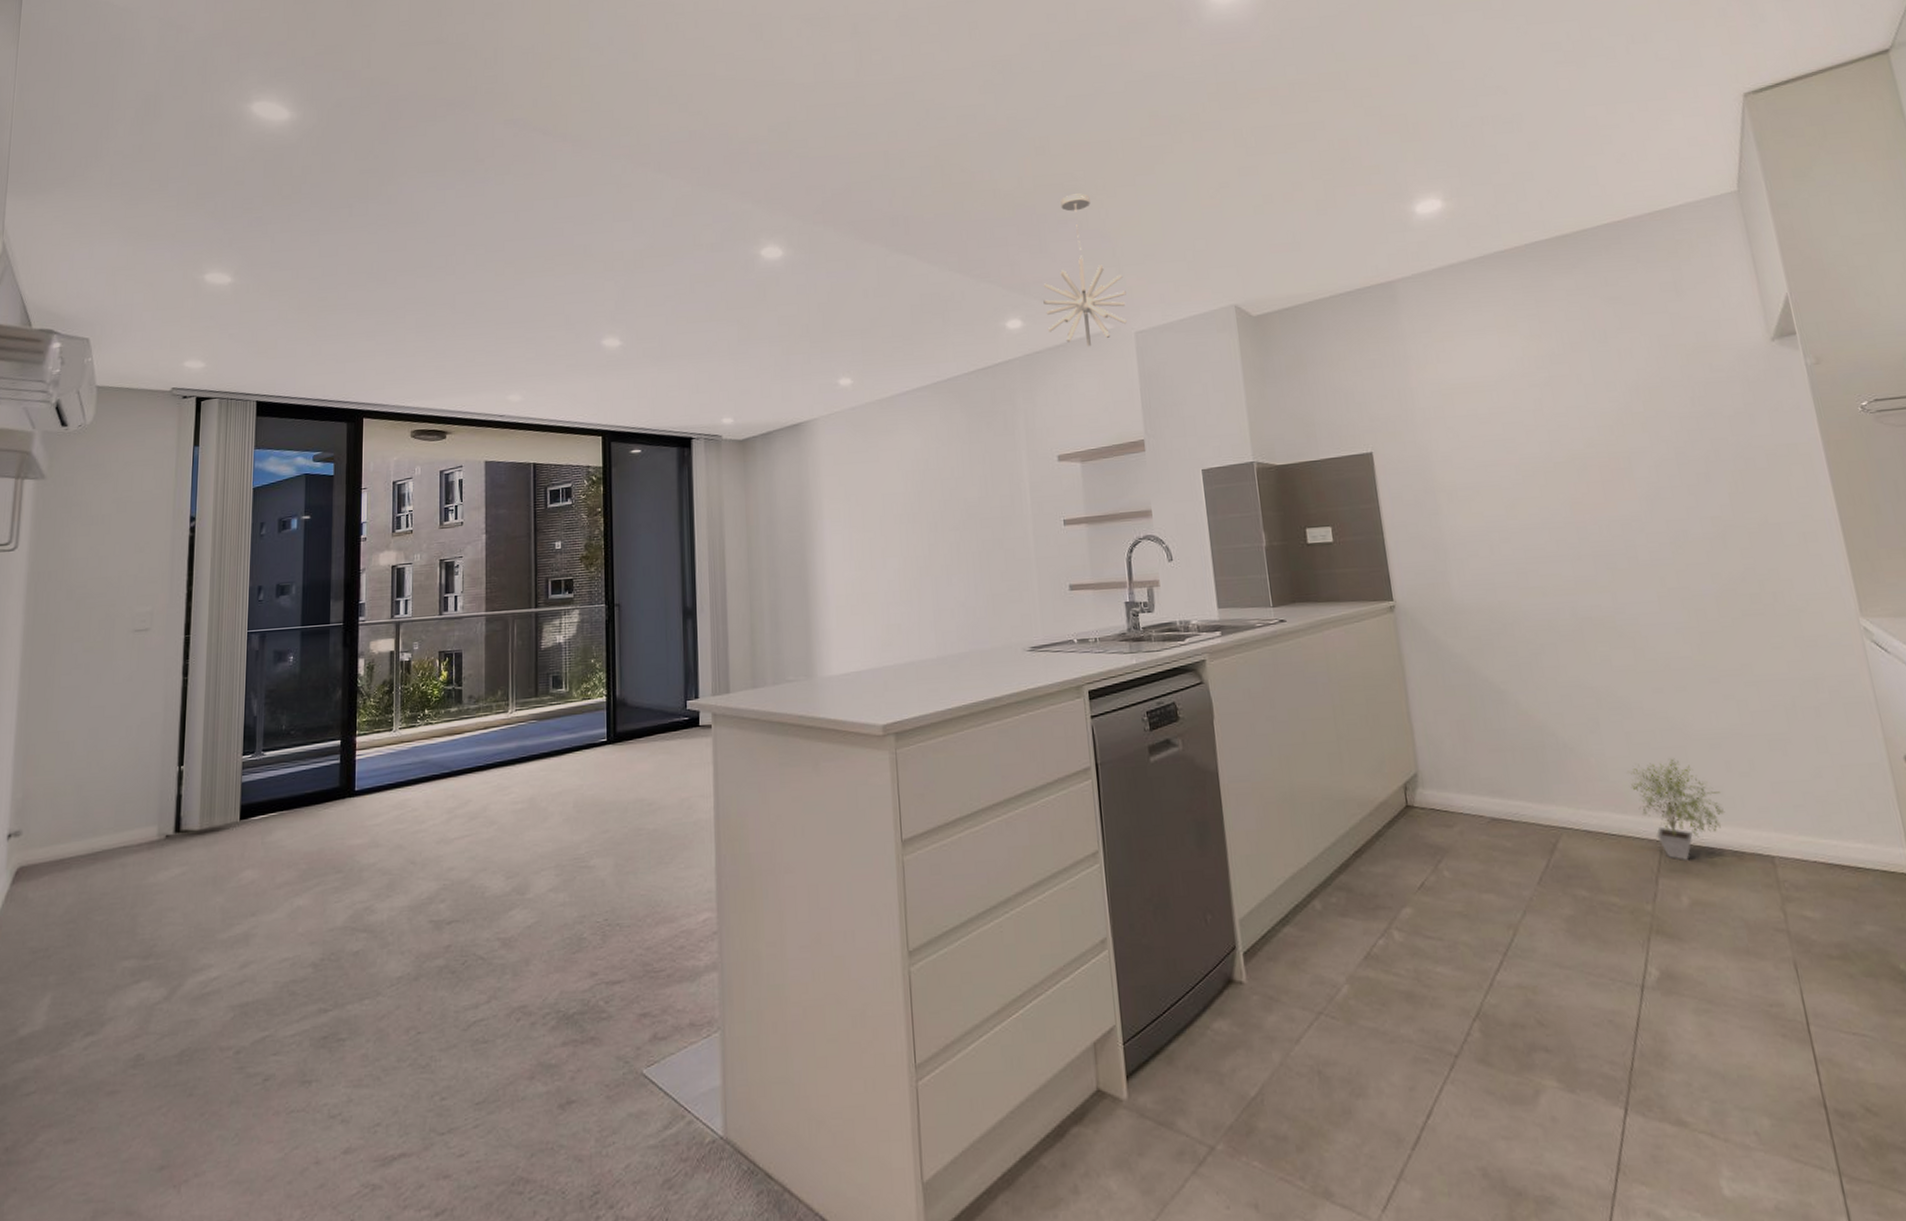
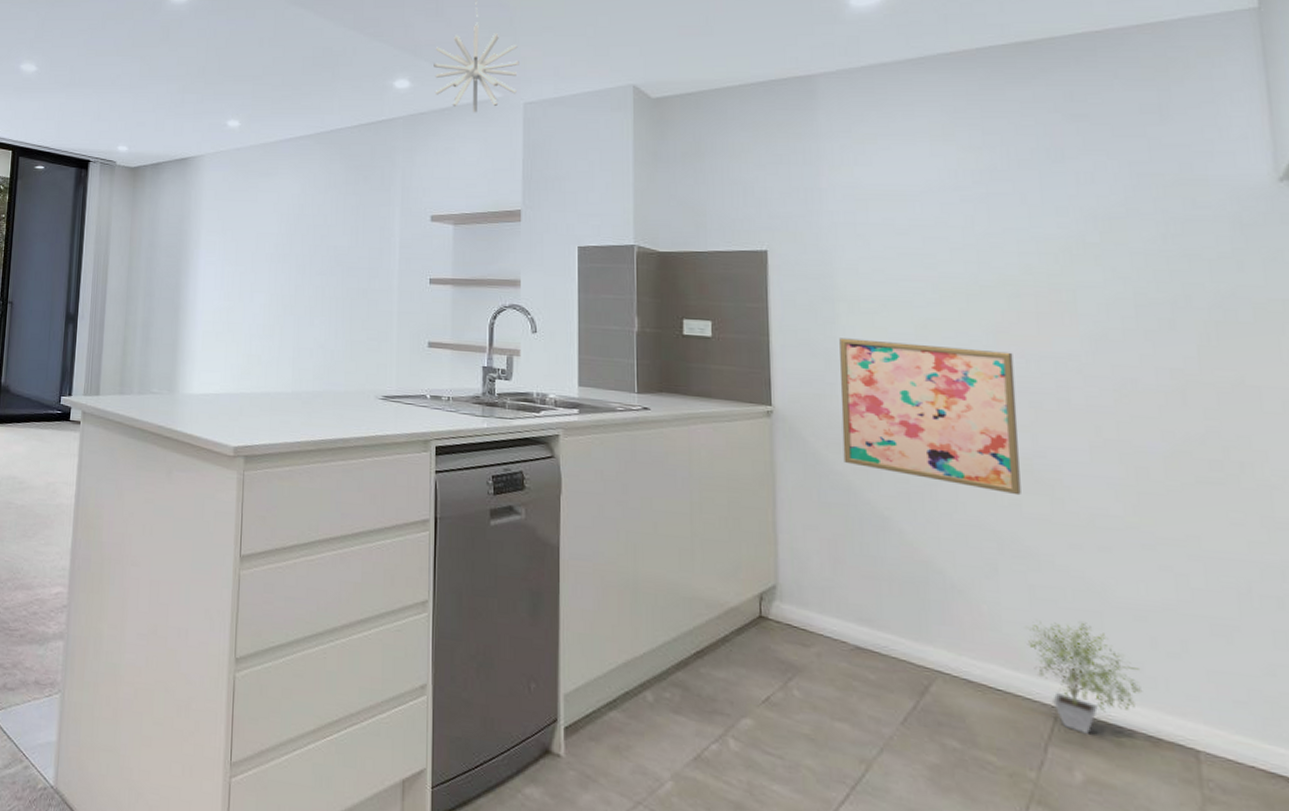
wall art: none [1444,520,1610,652] -> present [839,338,1021,496]

